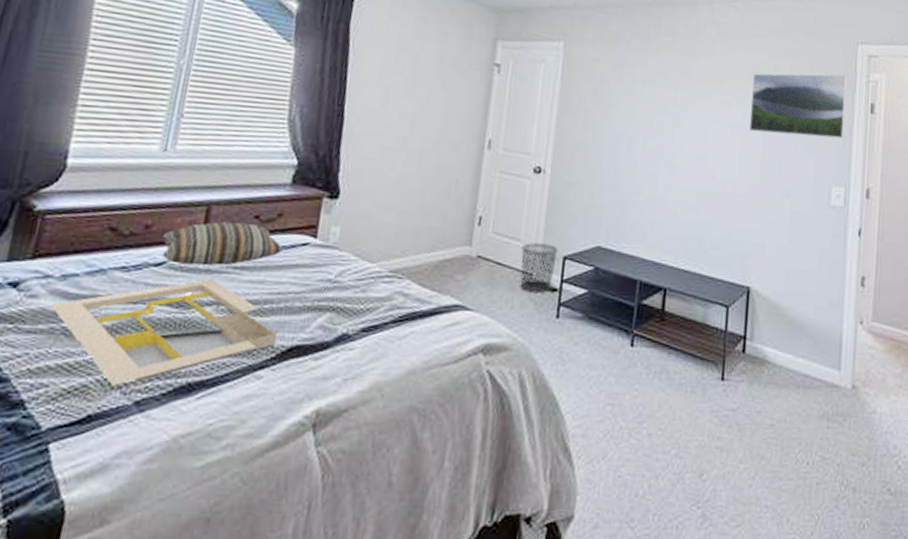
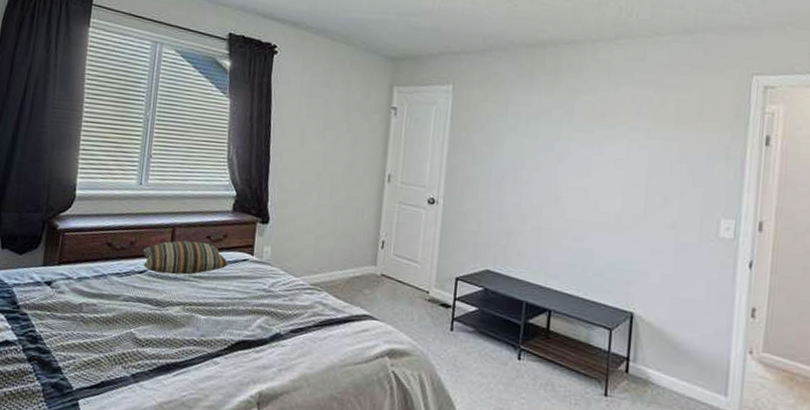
serving tray: present [50,278,278,386] -> none [72,284,228,362]
waste bin: present [519,243,558,294] -> none [418,264,451,309]
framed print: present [749,73,847,139] -> none [633,107,740,172]

